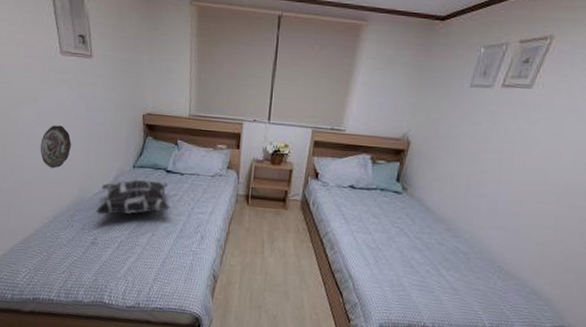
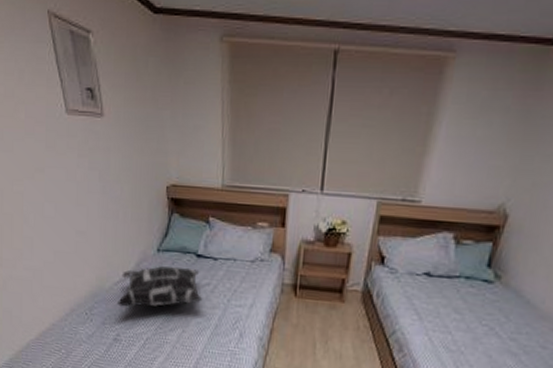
decorative plate: present [40,125,71,169] -> none [50,201,85,253]

